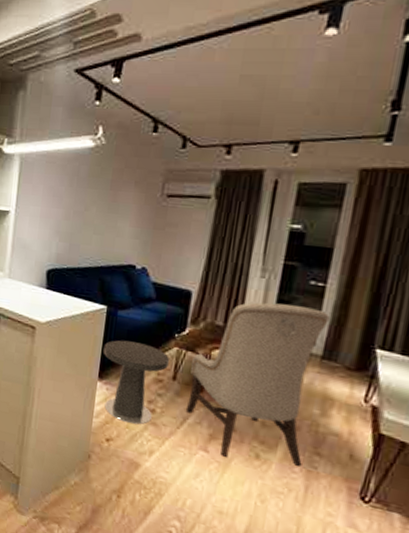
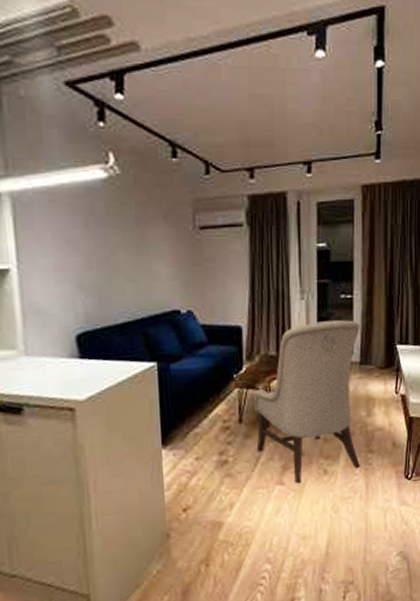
side table: present [103,340,169,425] -> none [161,393,232,485]

